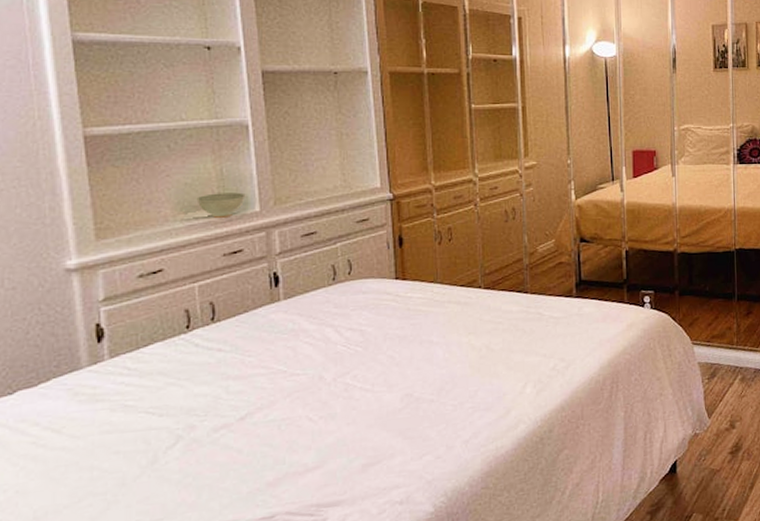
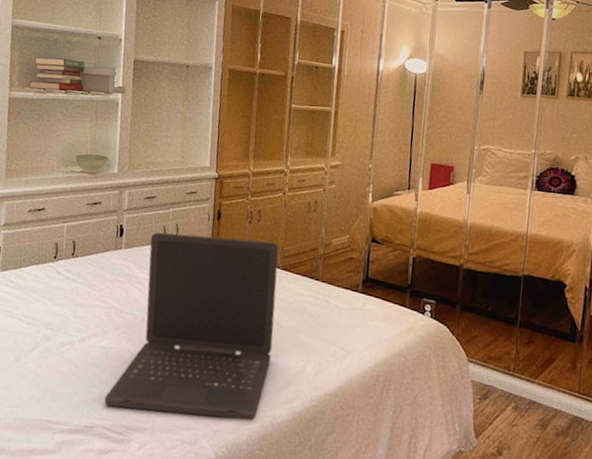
books: none [113,78,195,122] -> present [29,57,85,92]
decorative box: none [187,84,257,117] -> present [79,66,126,94]
laptop: none [284,260,484,488] -> present [104,232,279,421]

